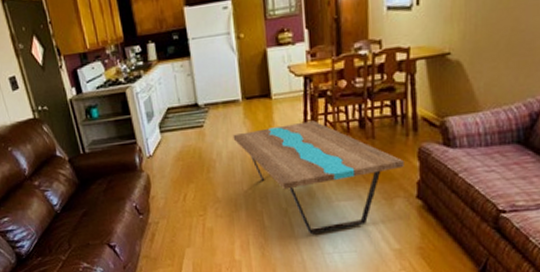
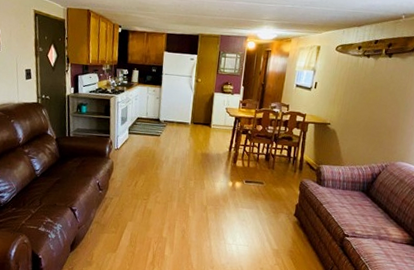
coffee table: present [232,120,404,235] -> none [179,146,290,229]

